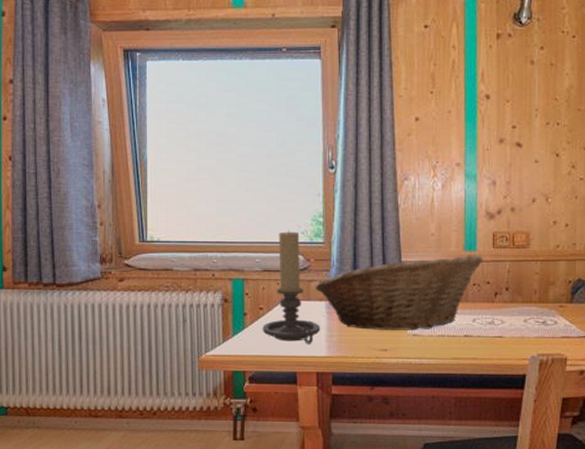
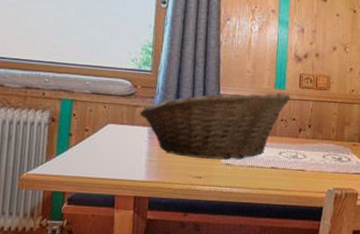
candle holder: present [262,230,320,344] -> none [85,57,141,168]

